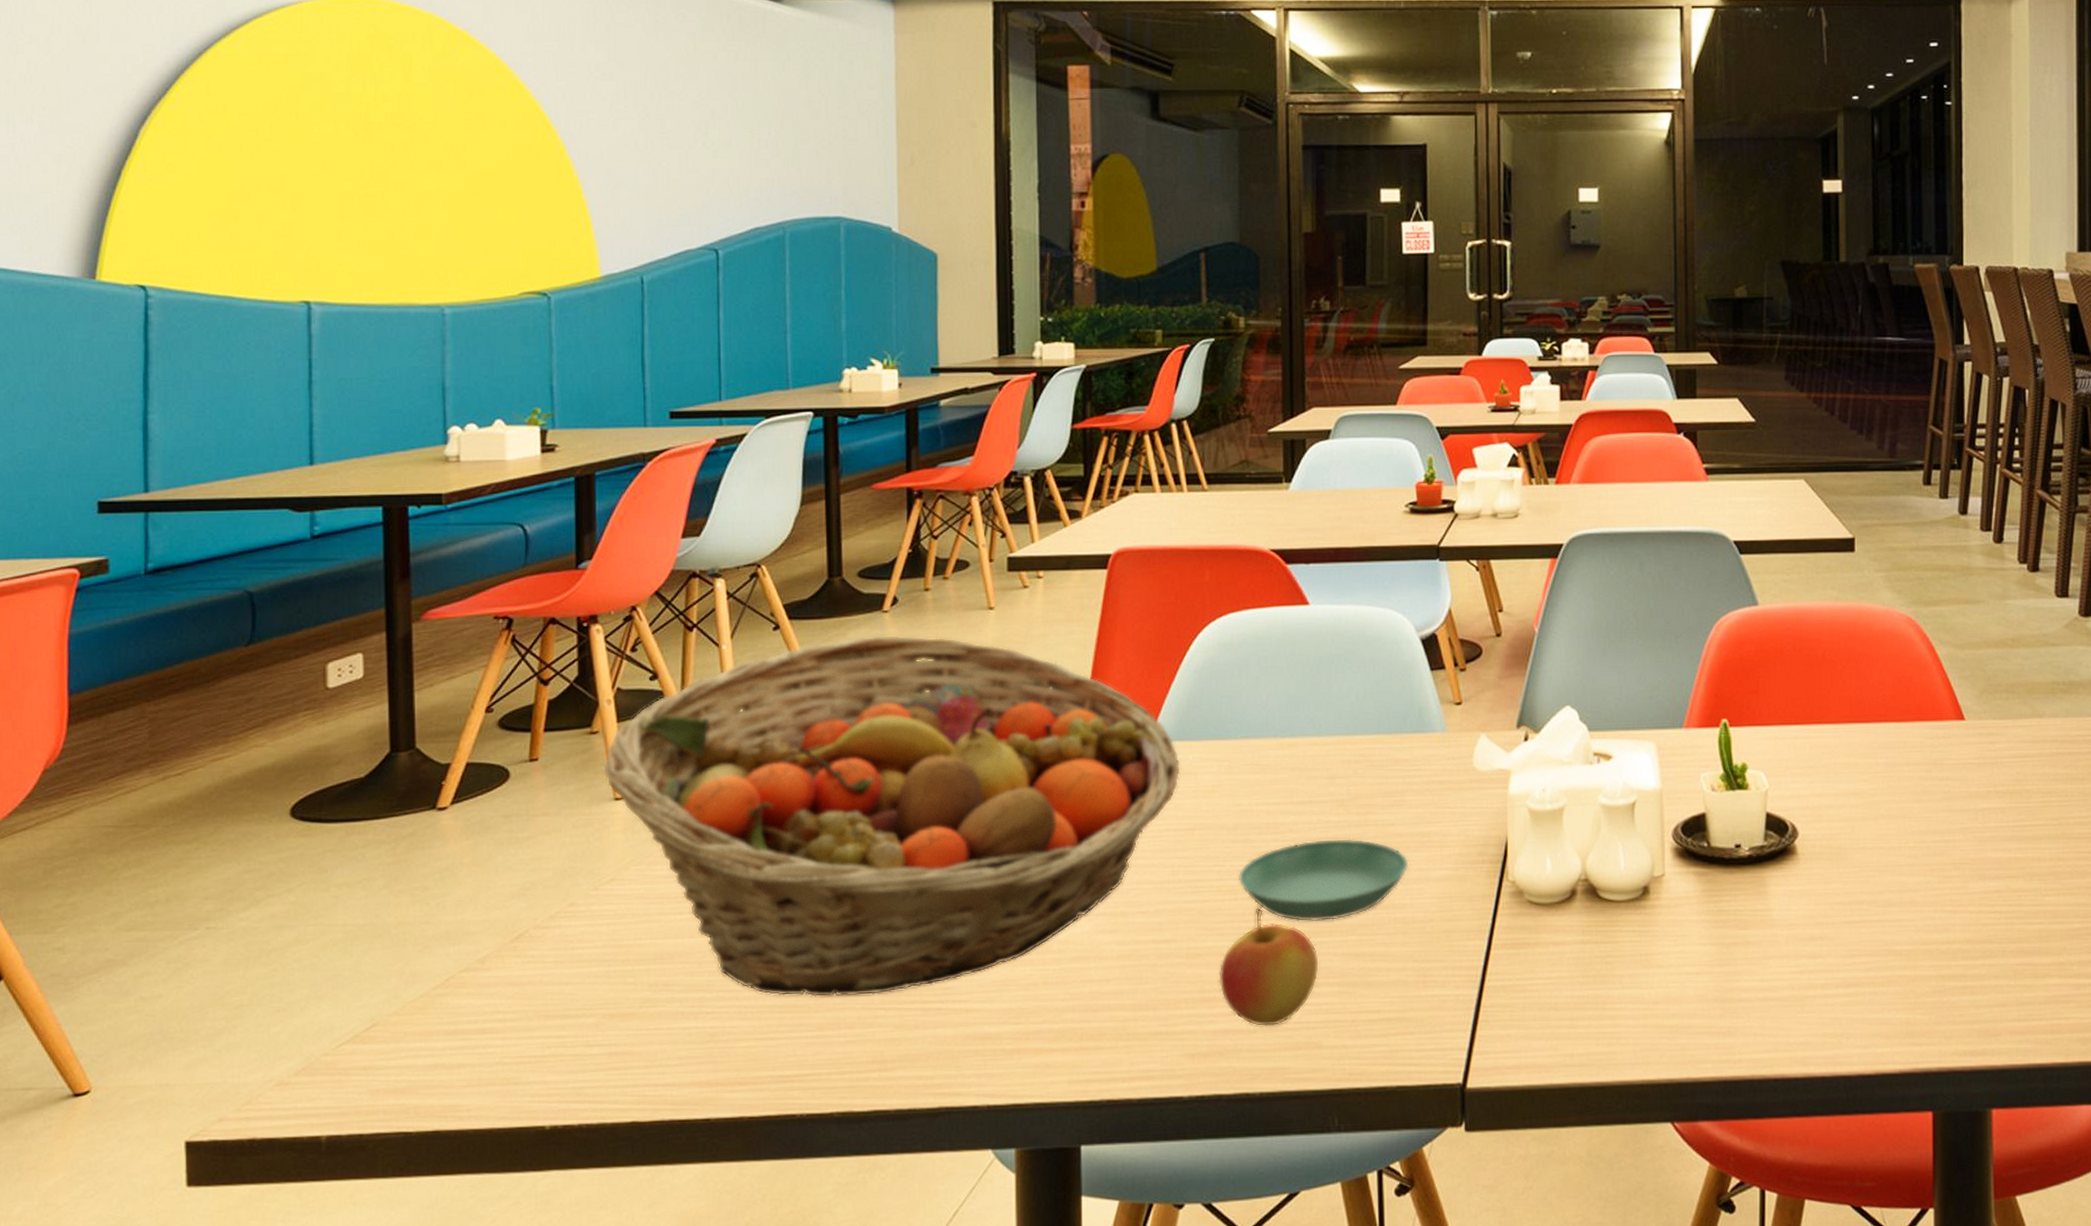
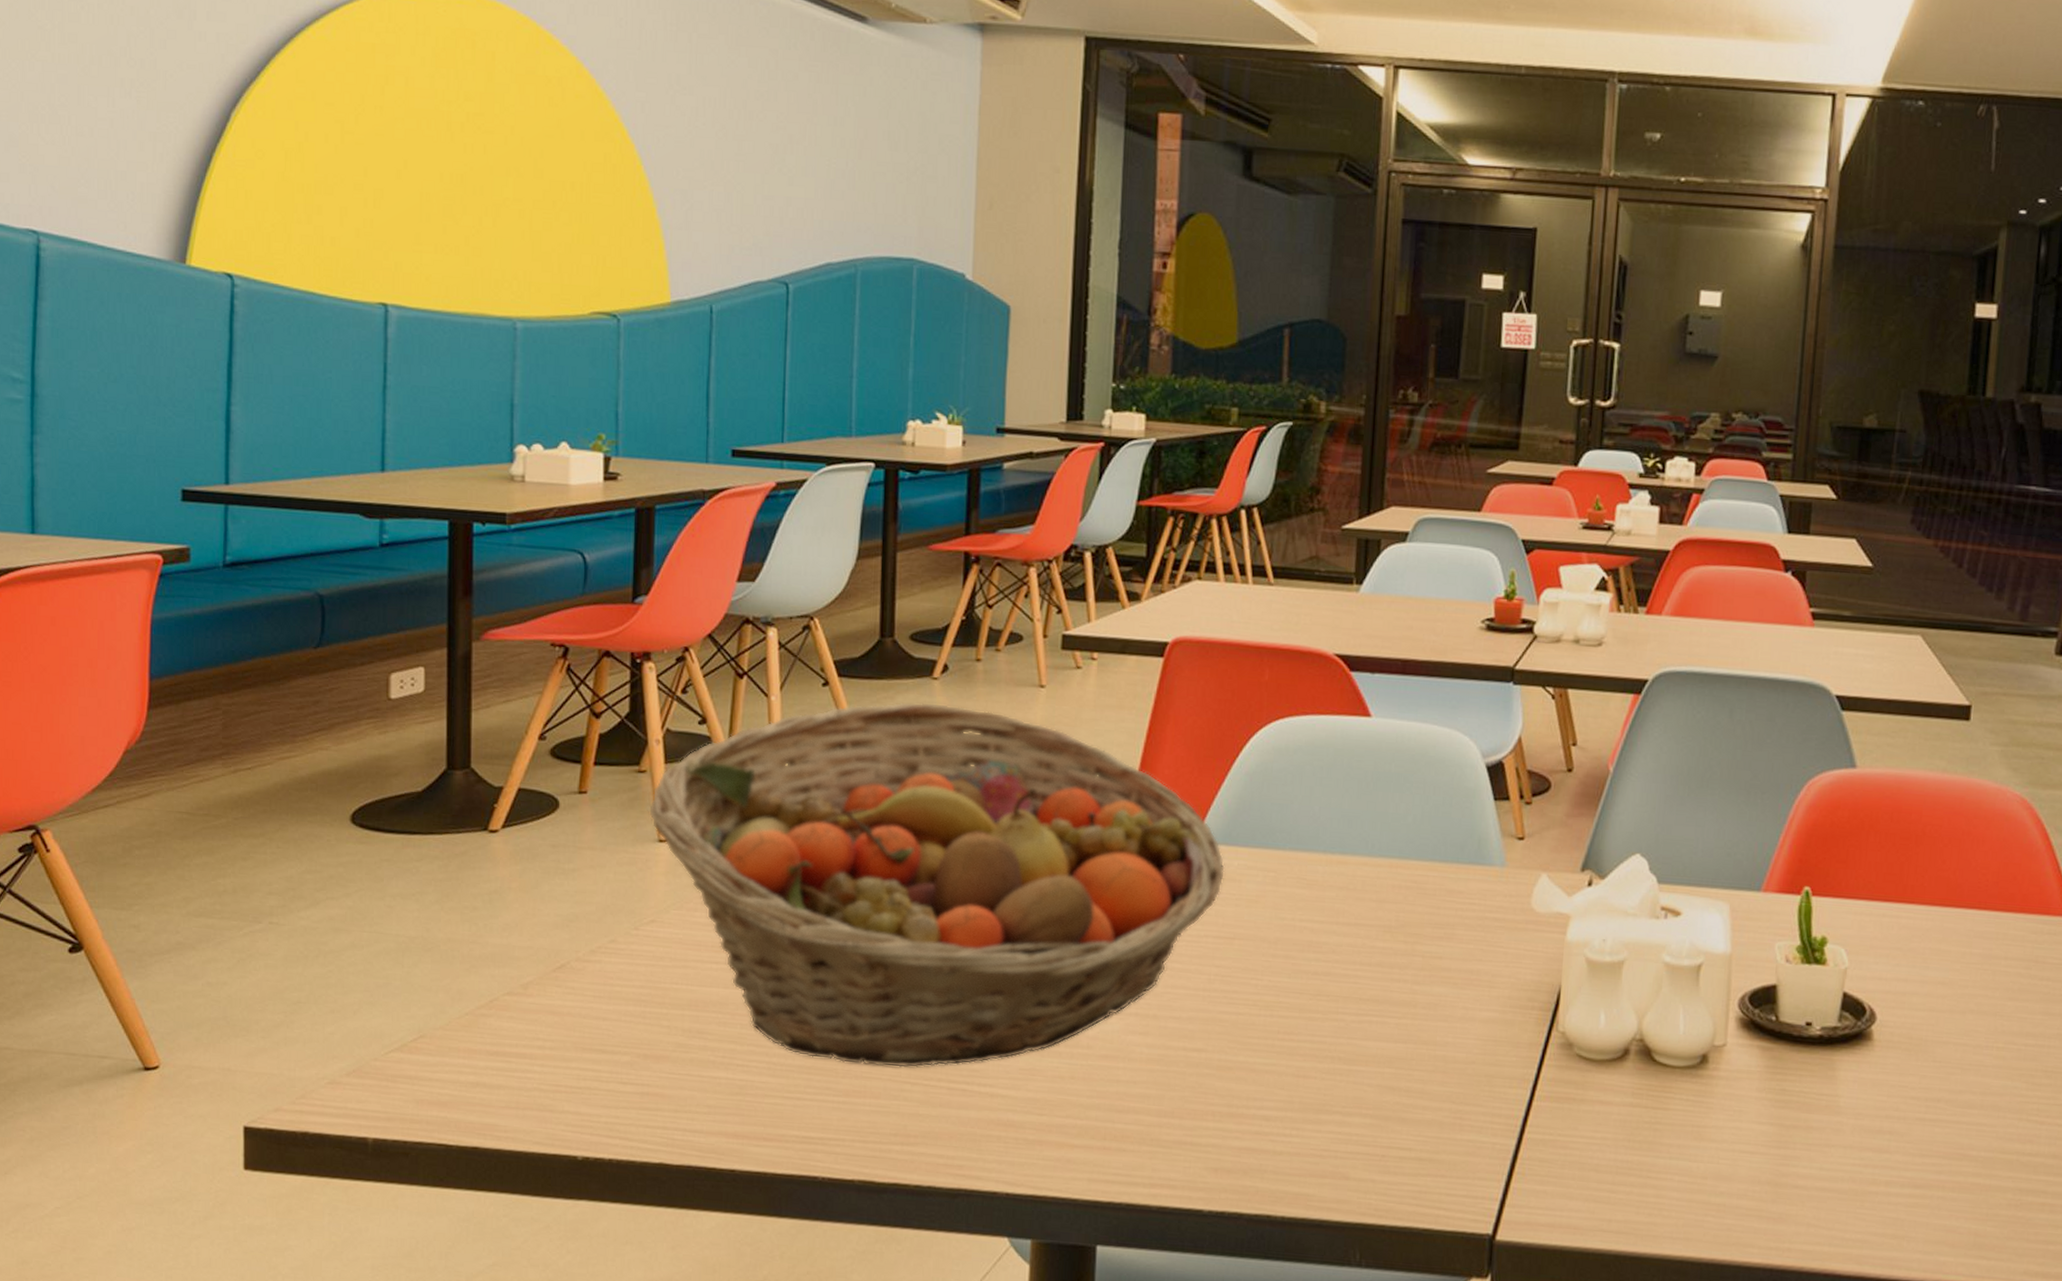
apple: present [1219,908,1319,1027] -> none [1248,1027,1353,1151]
saucer: present [1237,838,1409,922] -> none [1275,964,1455,1050]

